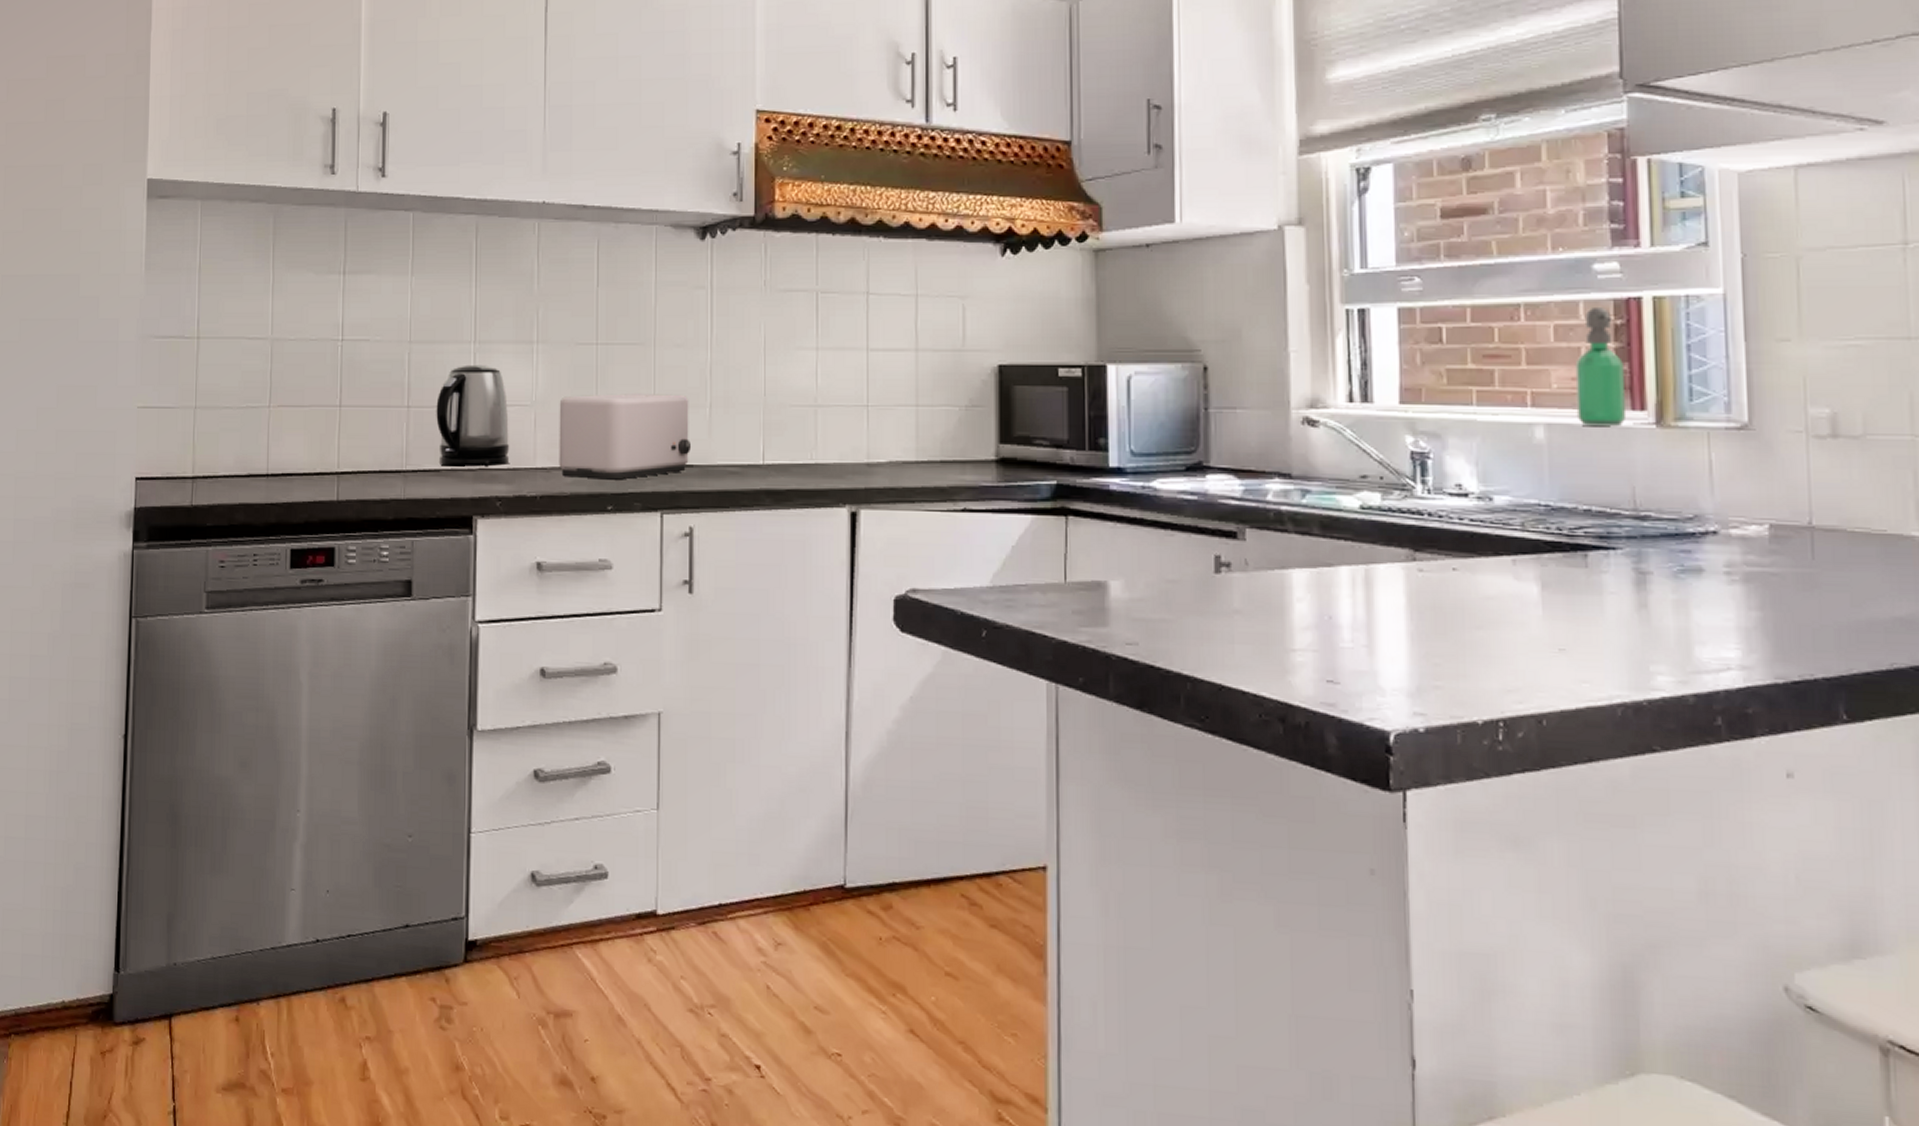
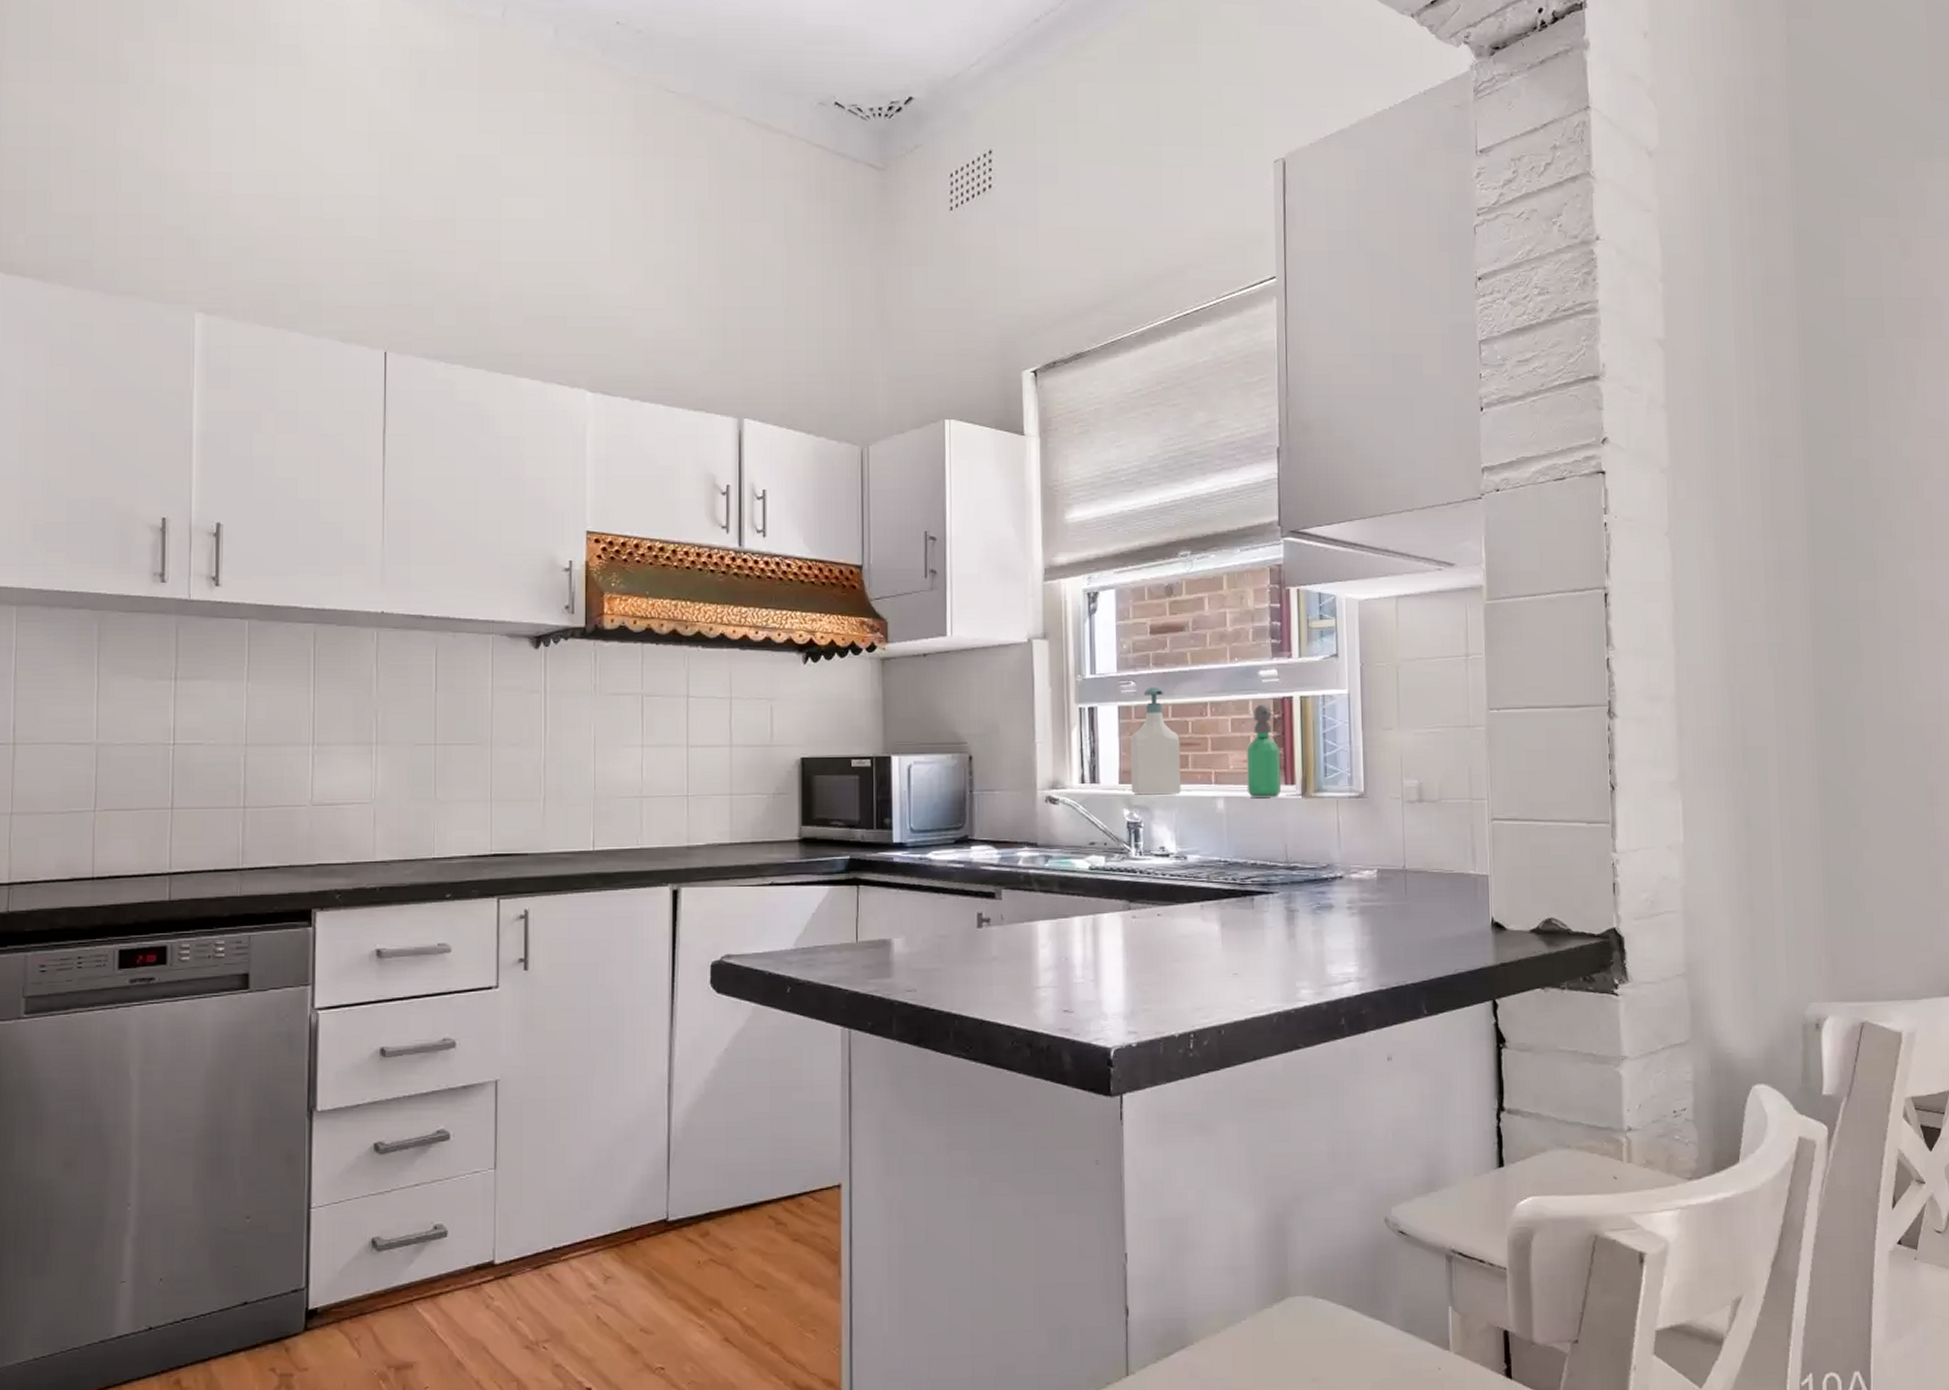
kettle: present [436,364,509,468] -> none [273,765,348,864]
toaster: present [559,394,690,480] -> none [398,789,525,870]
soap bottle: none [1414,283,1484,419] -> present [1130,686,1181,795]

